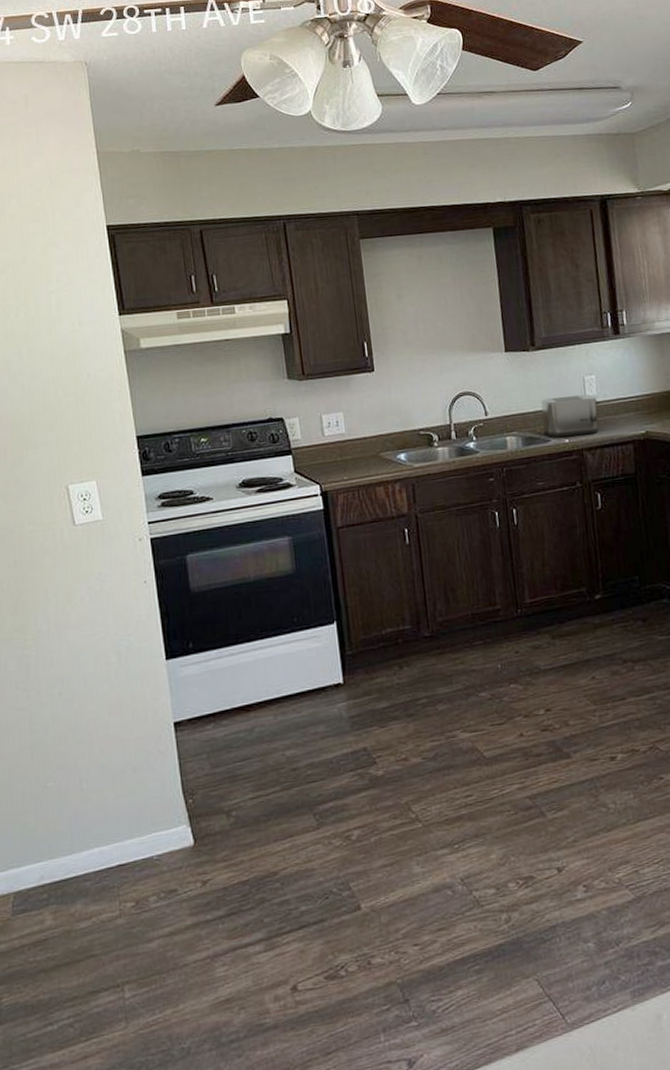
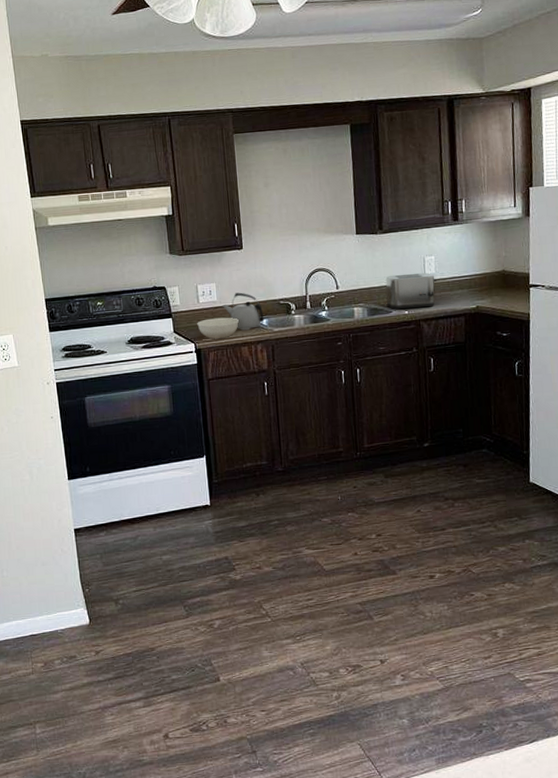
bowl: none [322,452,372,480] -> present [197,317,239,340]
kettle: none [352,422,403,468] -> present [223,292,265,331]

